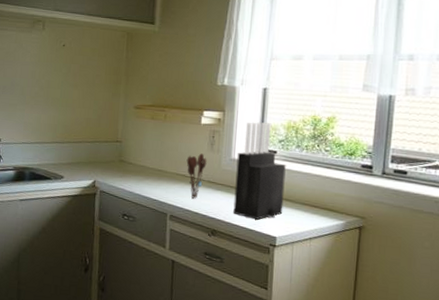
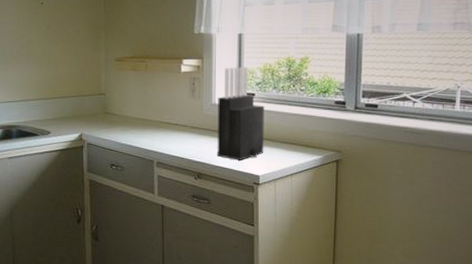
utensil holder: present [186,153,207,199] -> none [169,100,189,145]

